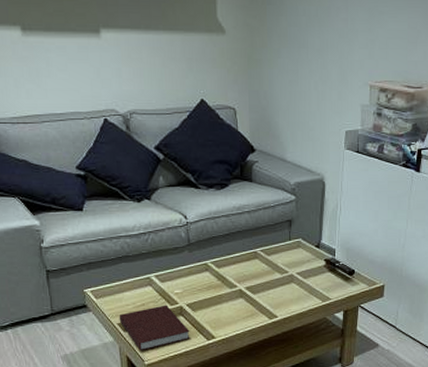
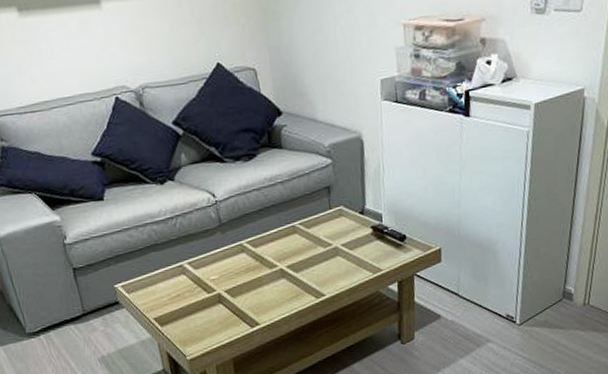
notebook: present [119,305,190,351] -> none [154,293,233,346]

